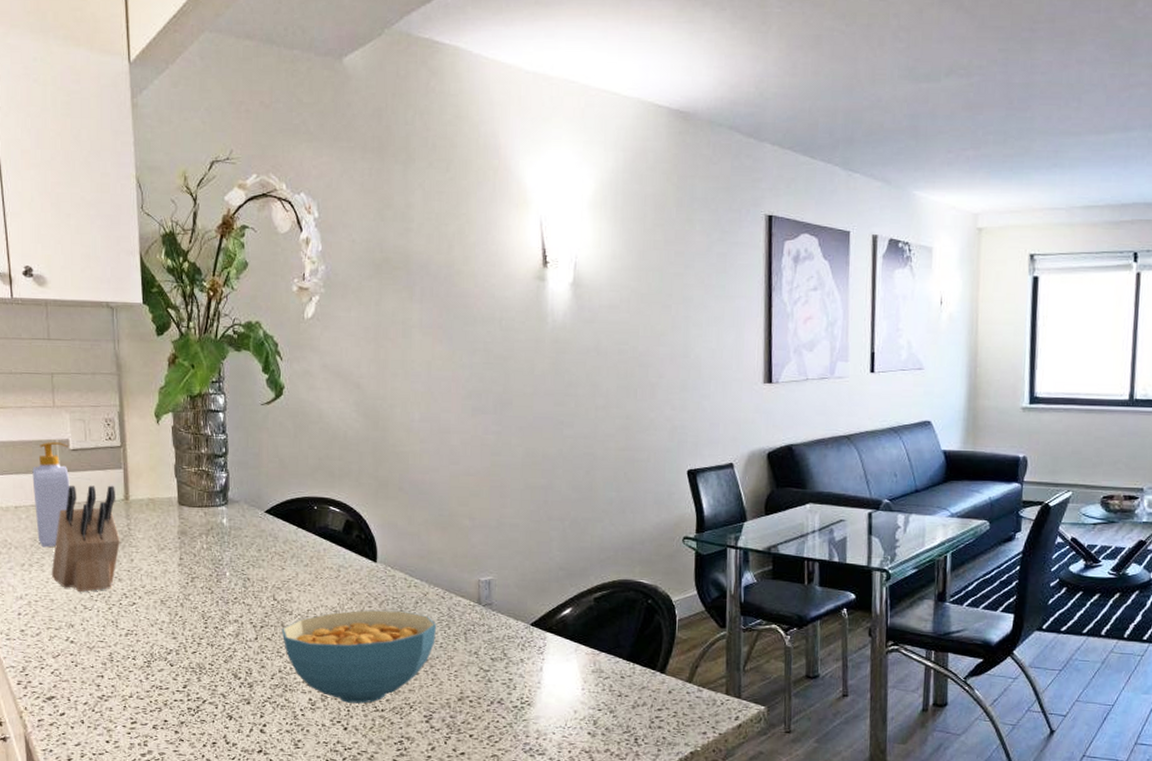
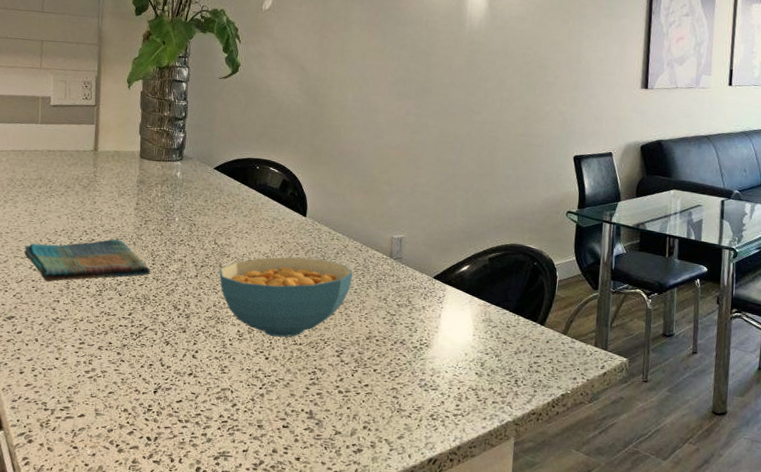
soap bottle: present [32,442,70,548] -> none [14,98,50,187]
knife block: present [51,485,120,592] -> none [22,135,87,227]
dish towel: none [58,601,203,655] -> present [24,239,150,282]

